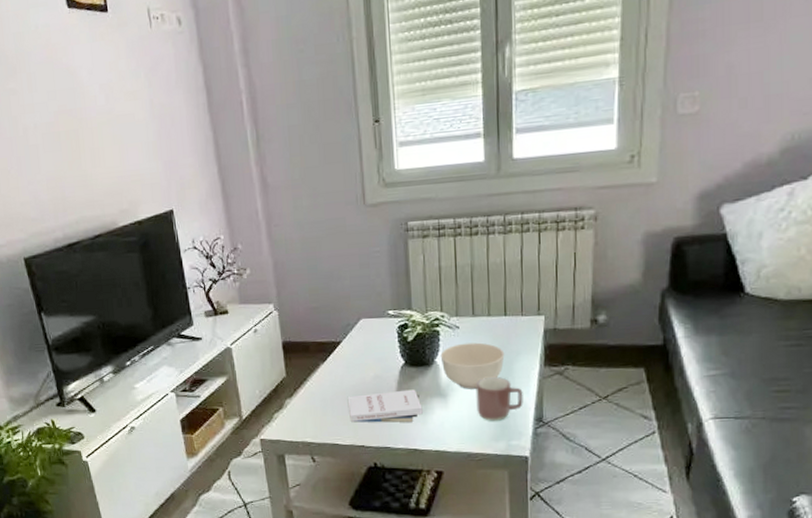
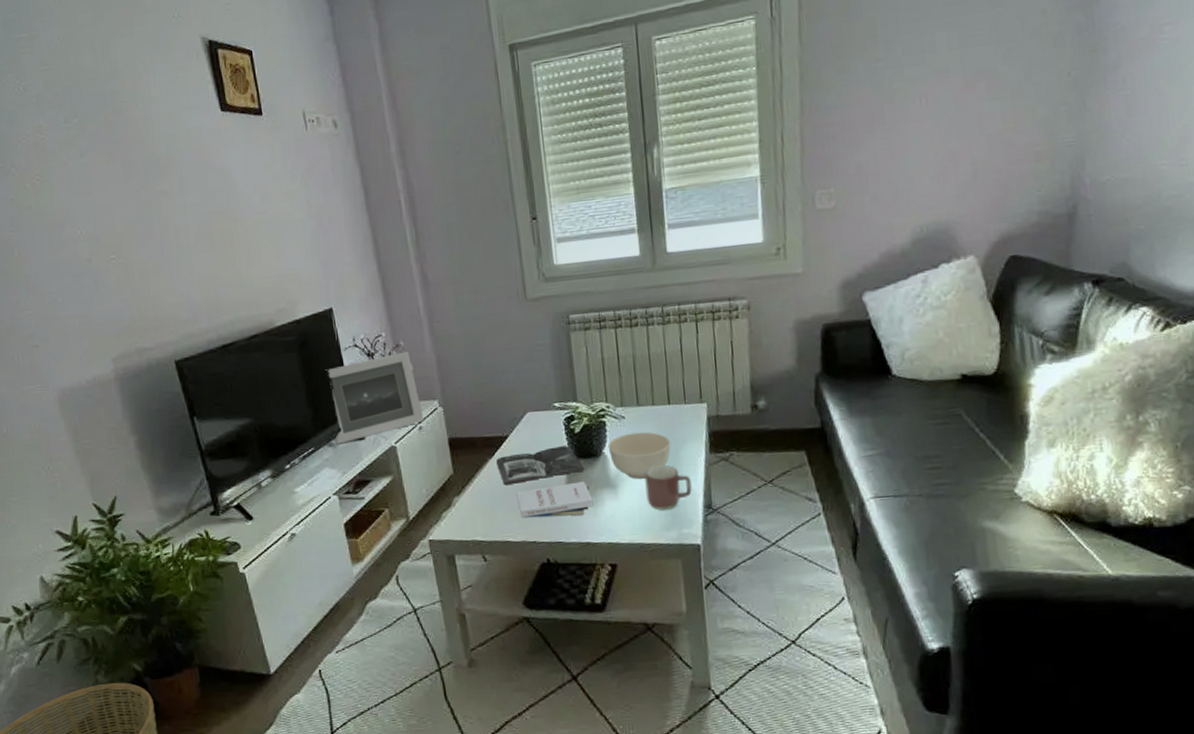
picture frame: none [165,255,260,344] -> present [325,351,425,445]
magazine: none [328,353,416,389] -> present [496,445,585,485]

